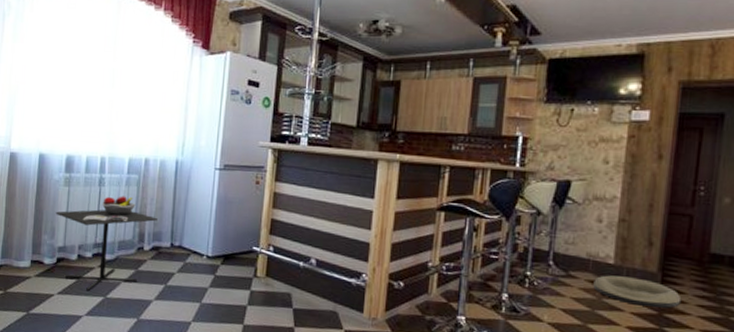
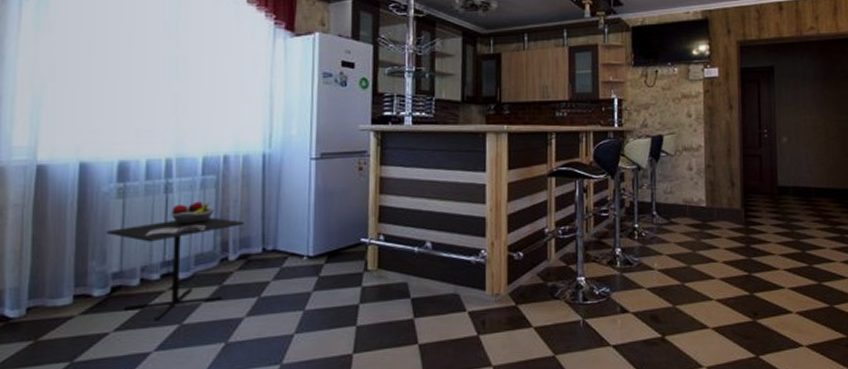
dog bed: present [593,275,682,308] -> none [692,216,762,241]

